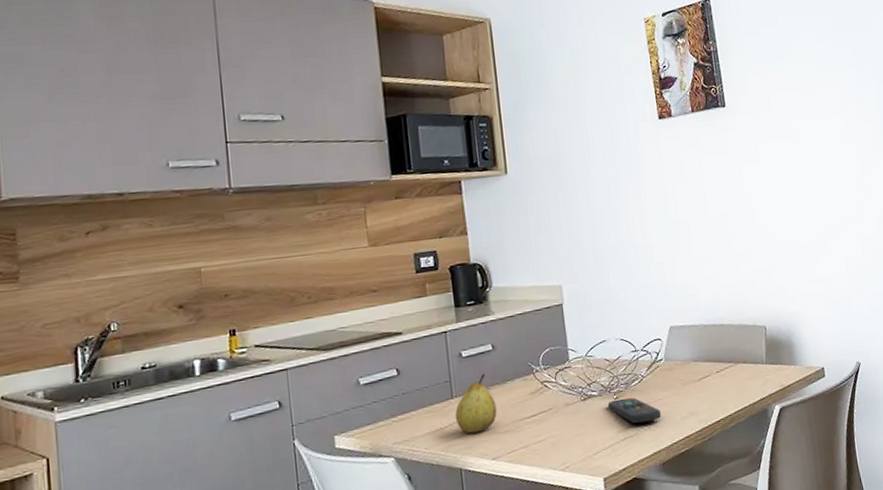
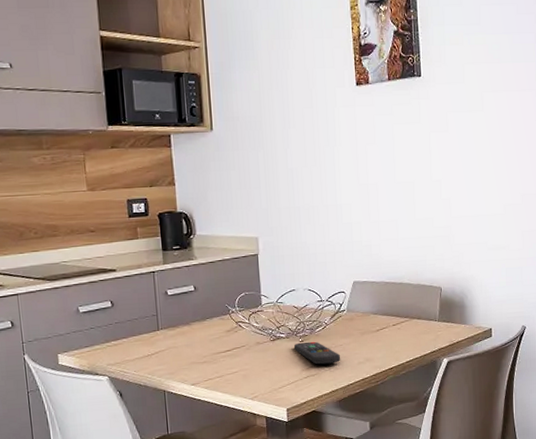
fruit: present [455,374,497,434] -> none [160,311,197,362]

